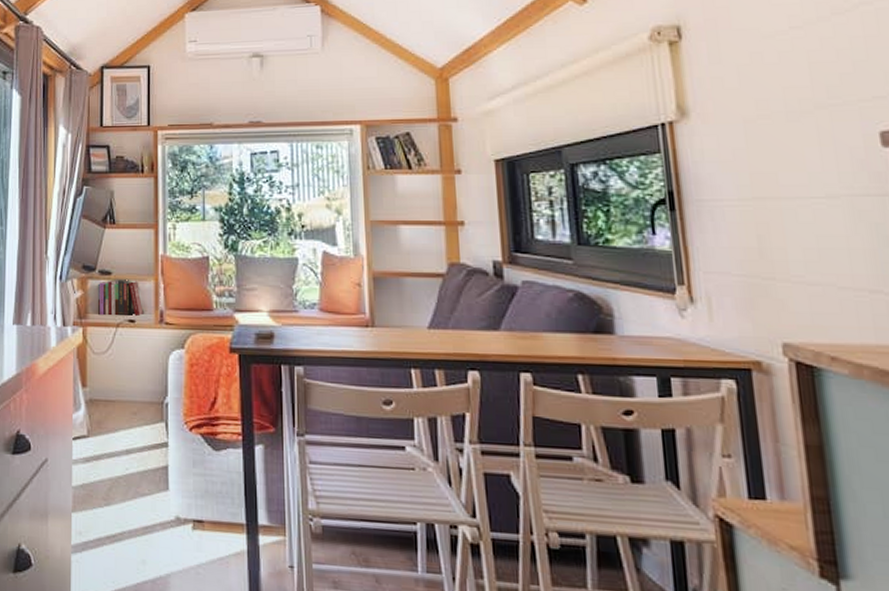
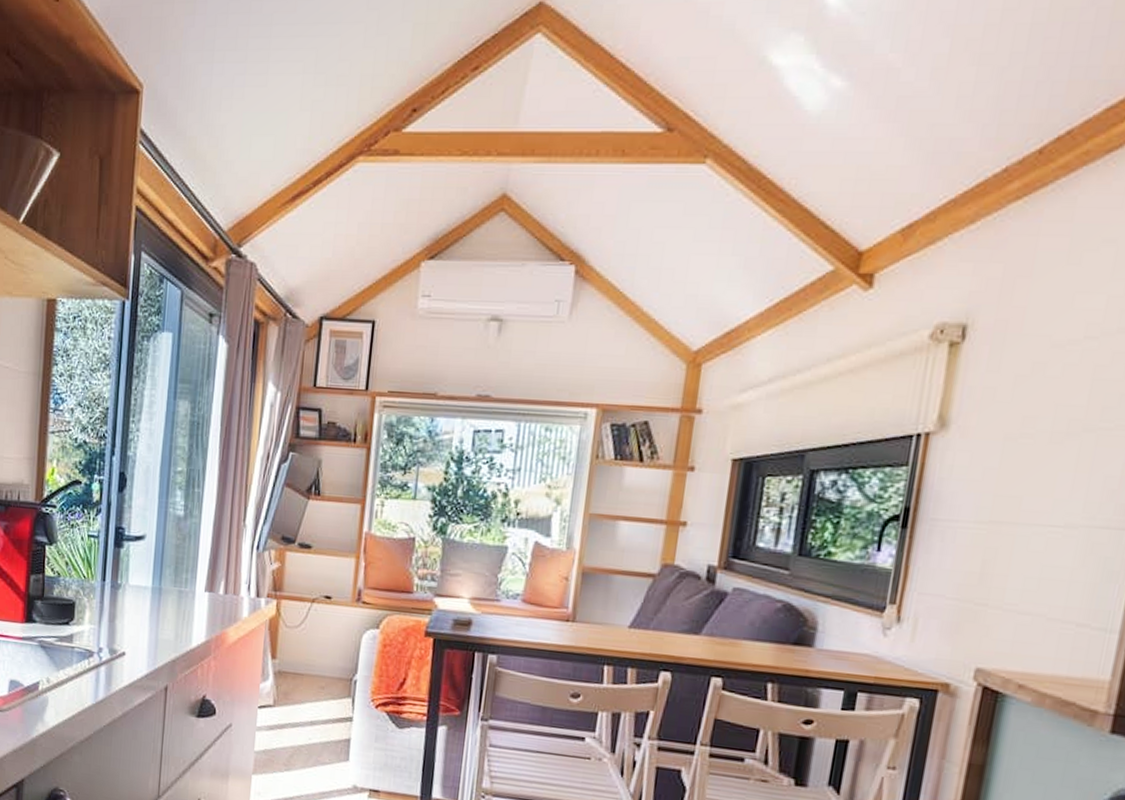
books: present [97,279,143,317] -> none [293,554,341,594]

